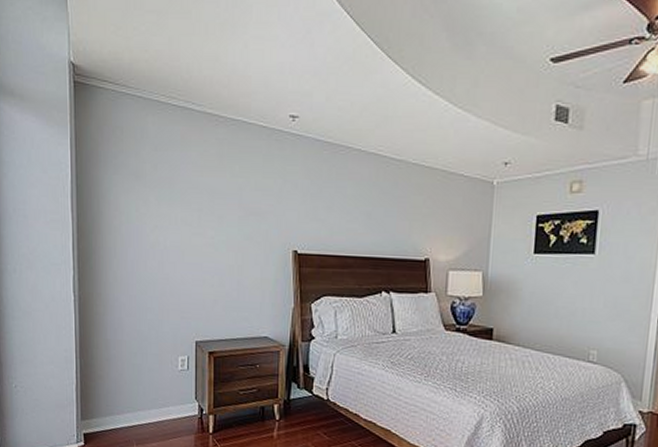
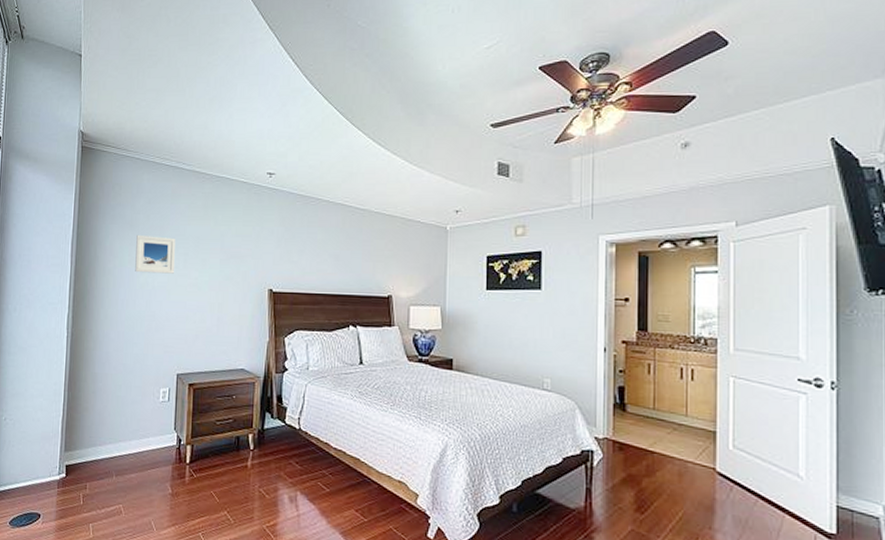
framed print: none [144,187,187,232] -> present [135,234,175,274]

